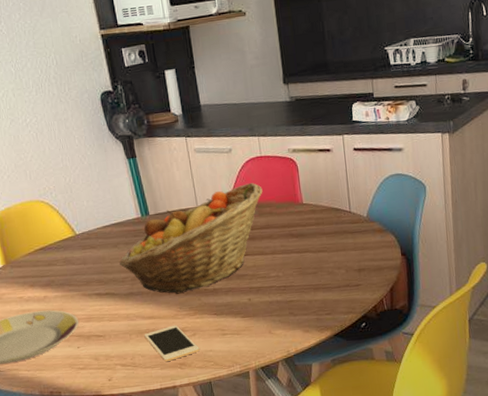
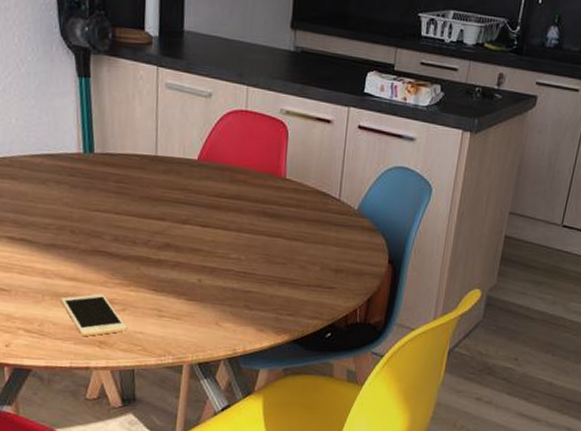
fruit basket: present [119,183,263,294] -> none [45,140,241,257]

